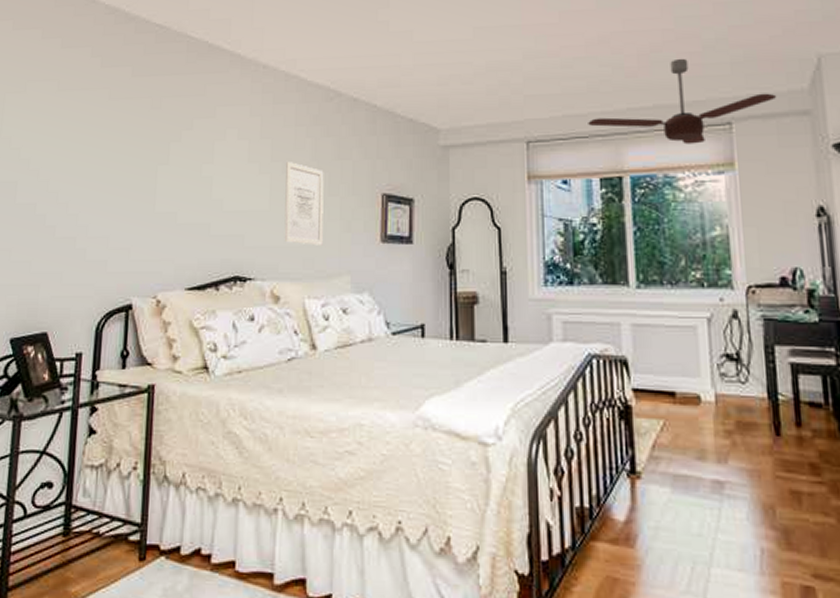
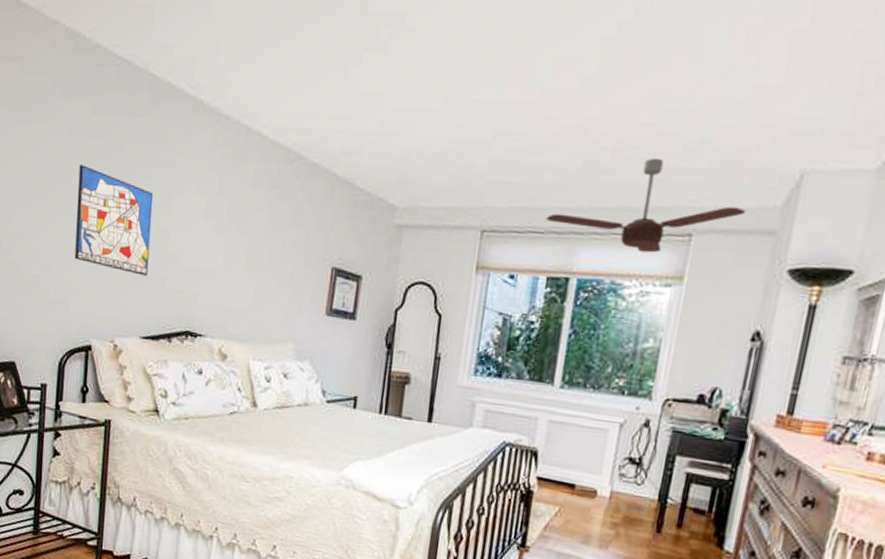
wall art: none [114,124,194,225] -> present [74,165,153,276]
wall art: present [284,161,324,246] -> none [234,222,278,311]

